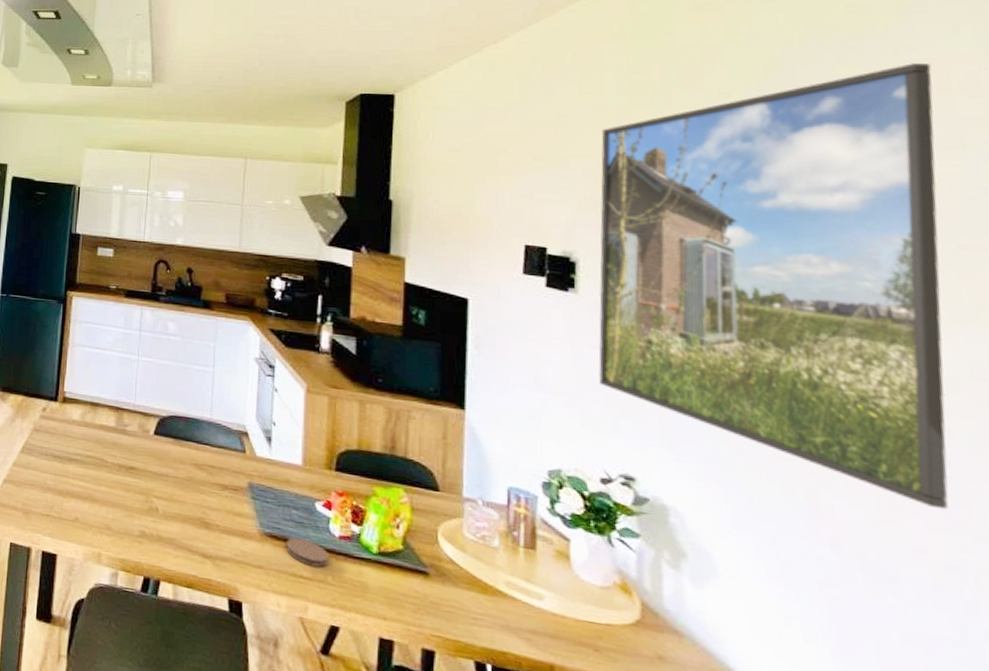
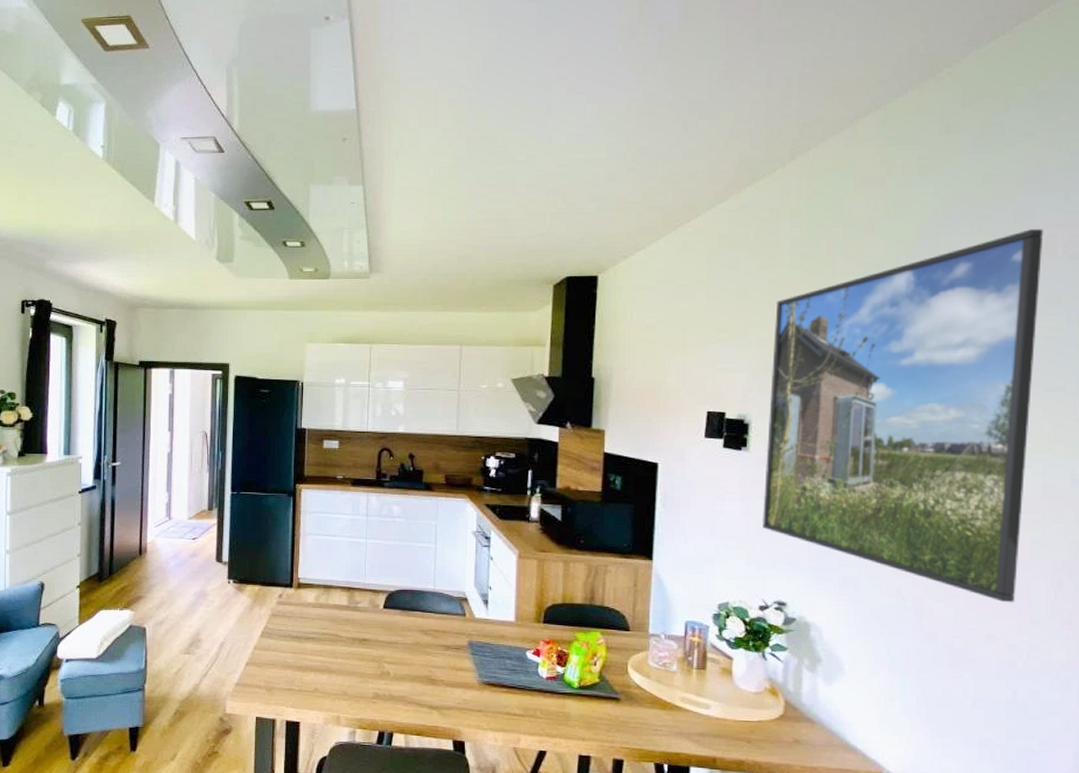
coaster: present [286,537,330,567] -> none [502,683,538,705]

